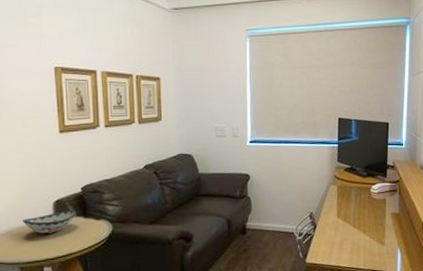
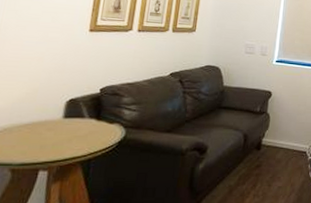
decorative bowl: present [21,209,76,234] -> none [25,110,89,134]

